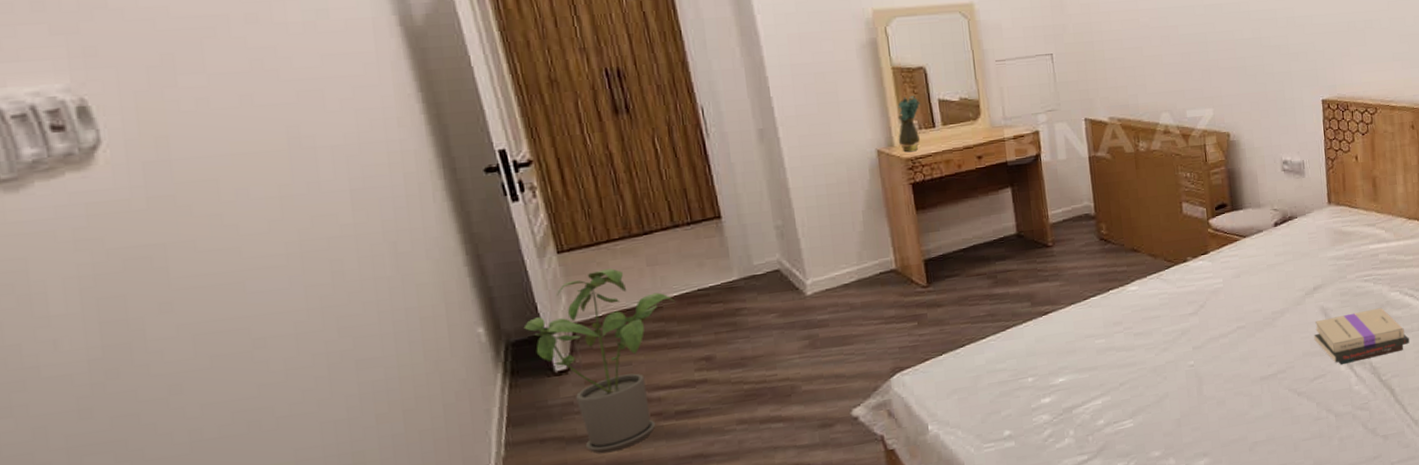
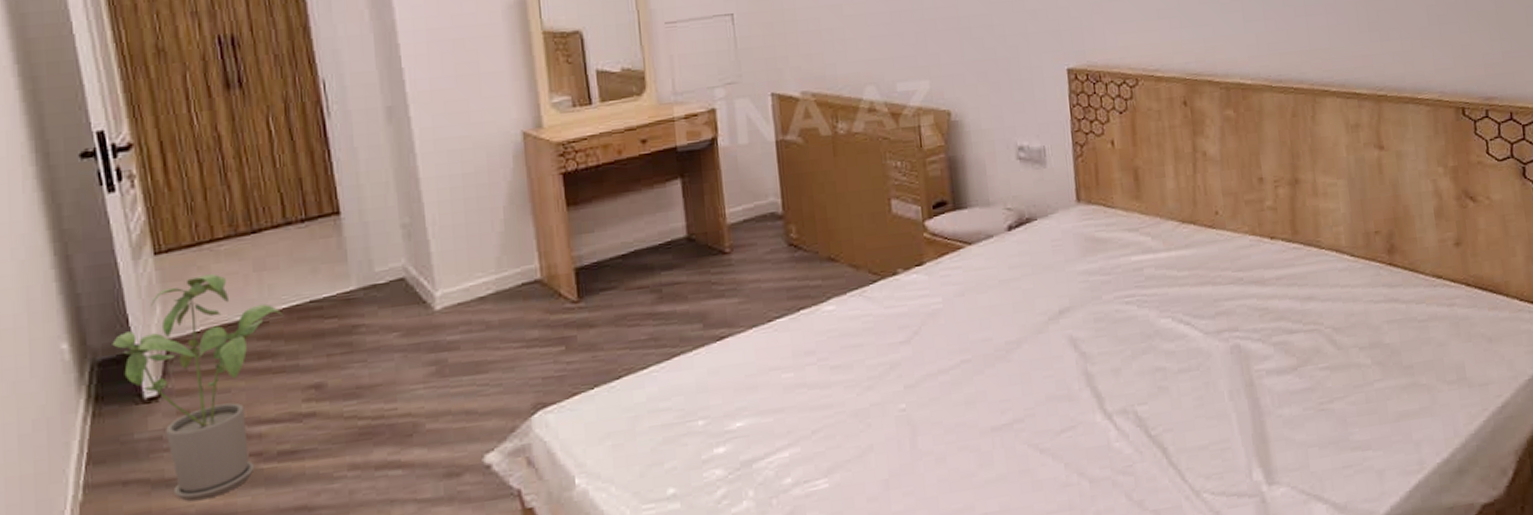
vase: present [898,96,921,152] -> none [547,66,576,134]
books: present [1314,307,1410,365] -> none [1060,338,1187,414]

